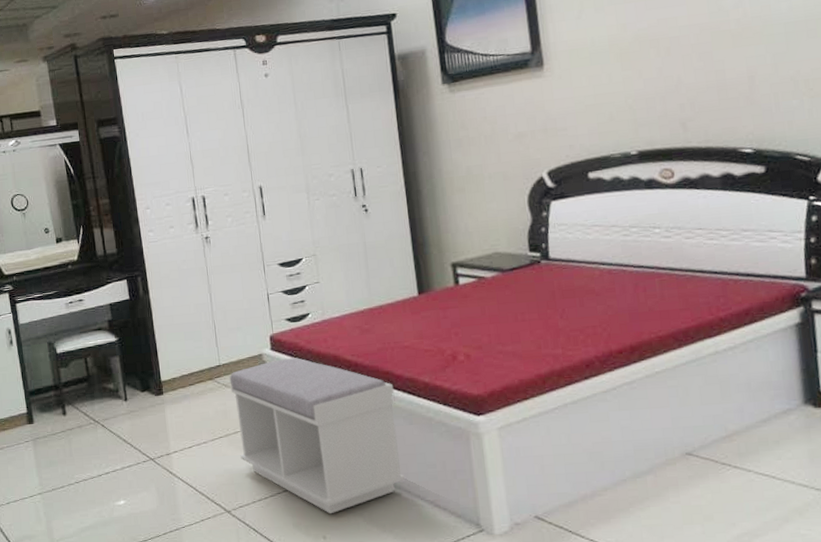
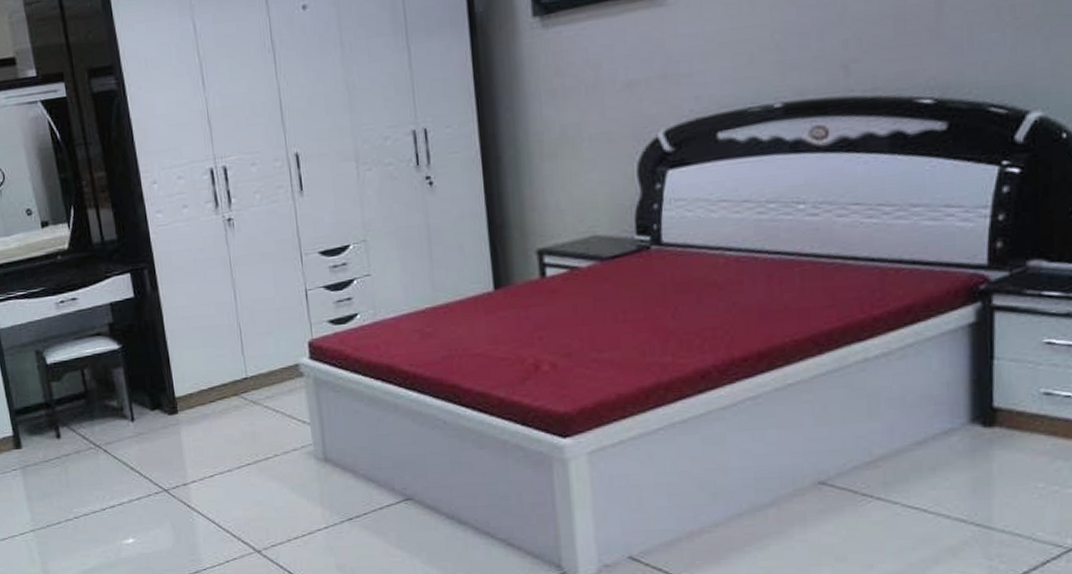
bench: present [229,358,406,514] -> none [258,368,473,555]

